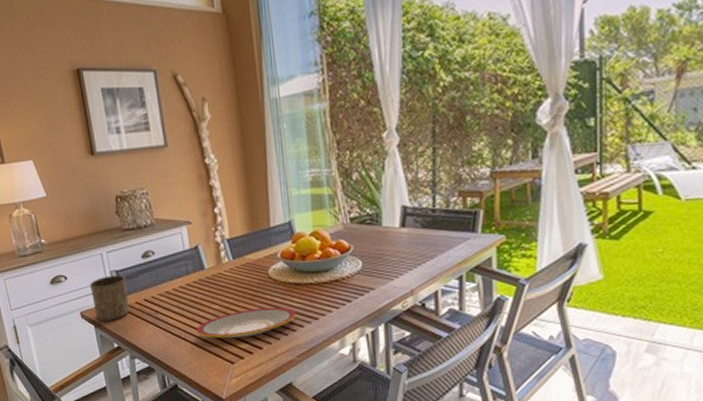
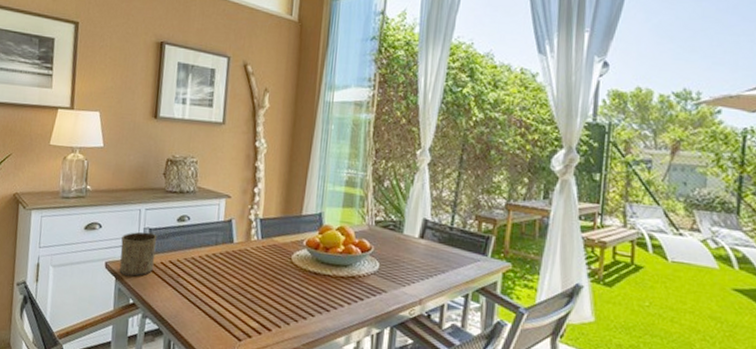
plate: present [196,307,296,339] -> none [211,289,310,317]

